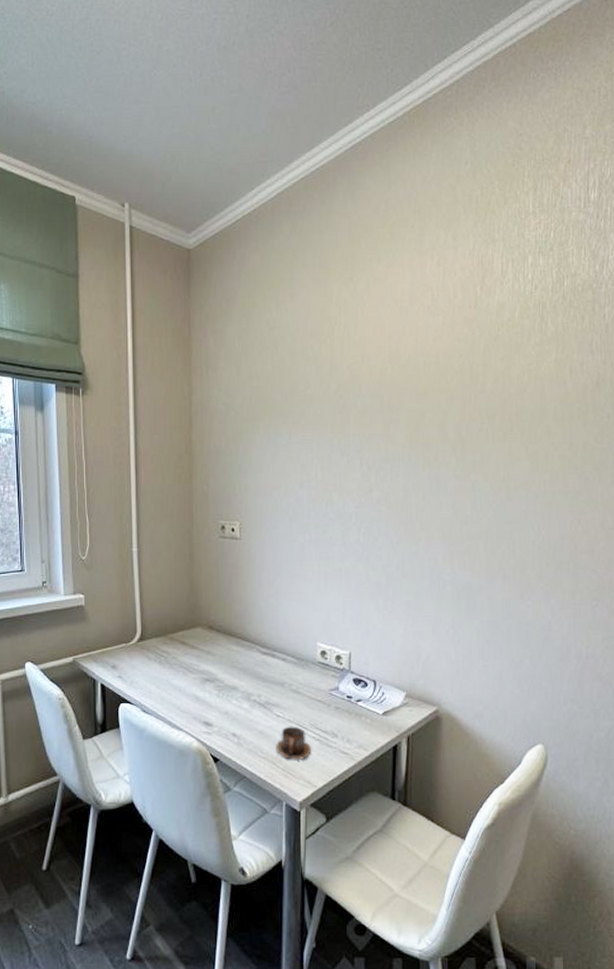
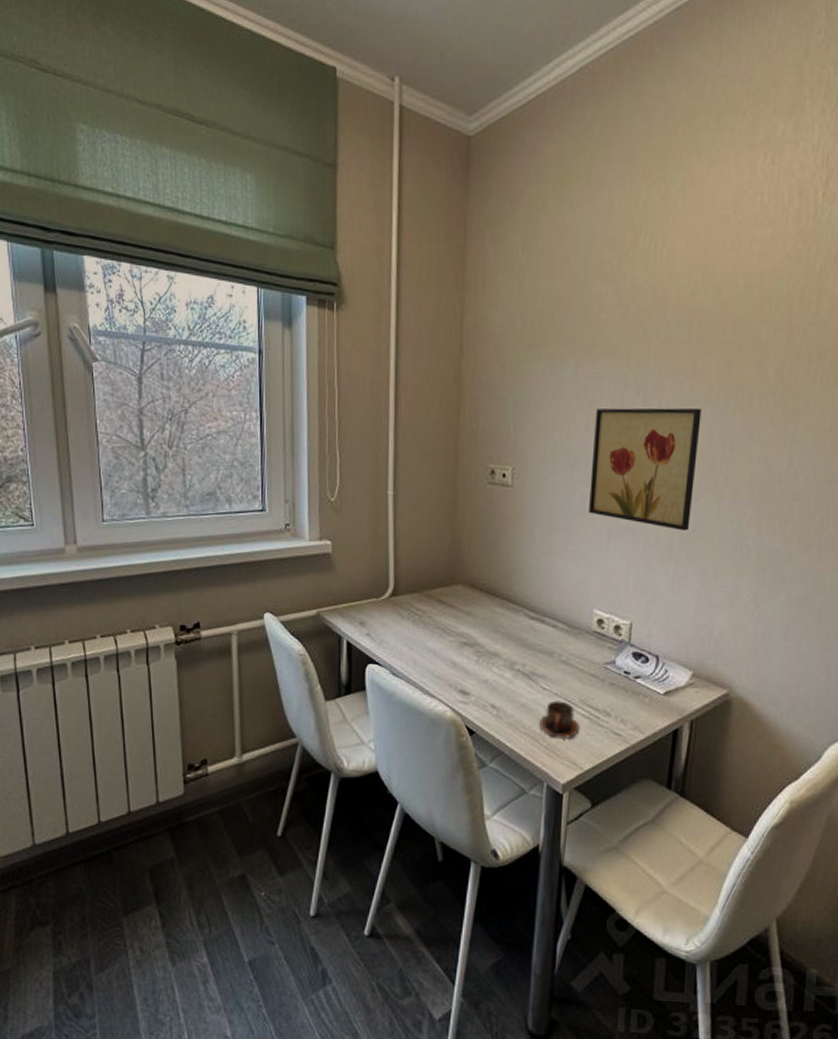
wall art: none [307,465,397,570] -> present [589,407,702,531]

